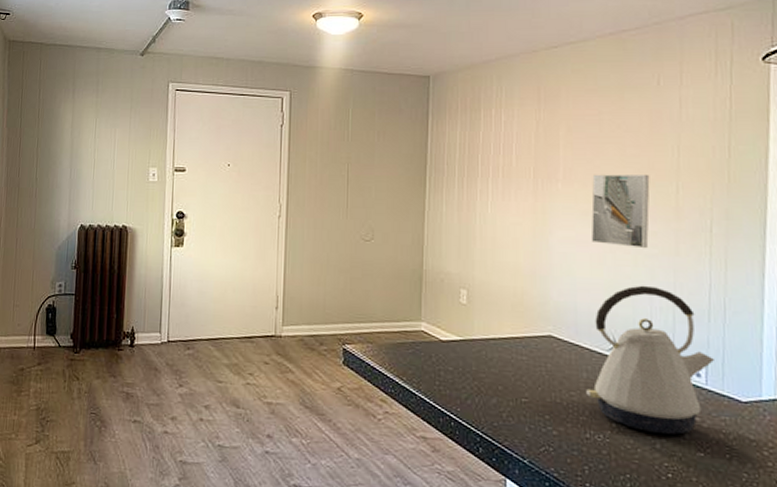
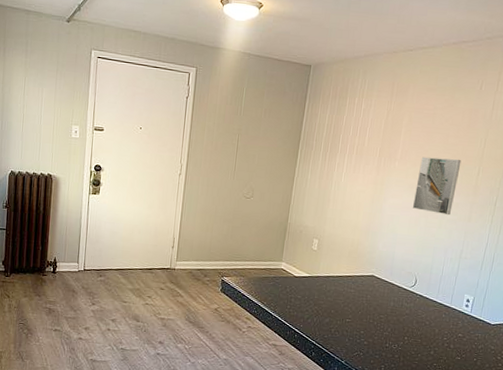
kettle: present [586,285,714,435] -> none [391,242,479,345]

